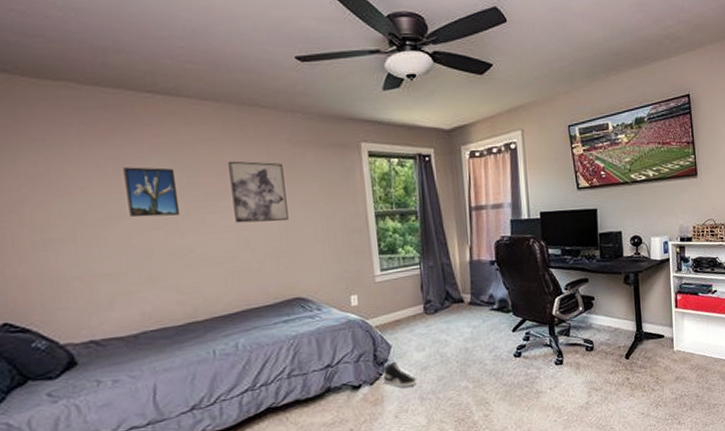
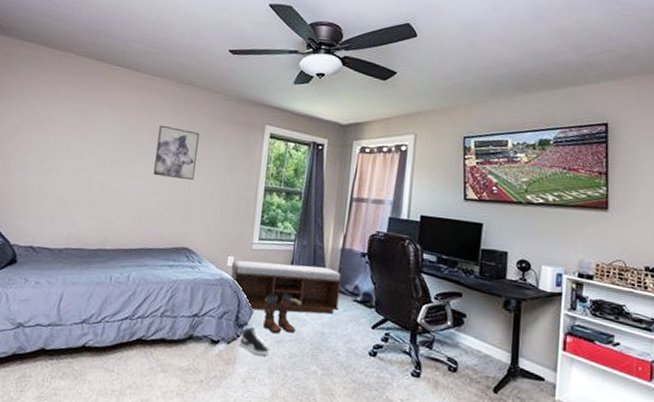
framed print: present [123,167,181,218] -> none [82,119,121,161]
bench: none [356,283,478,345] -> present [231,260,342,315]
boots: none [400,318,441,362] -> present [263,292,303,334]

